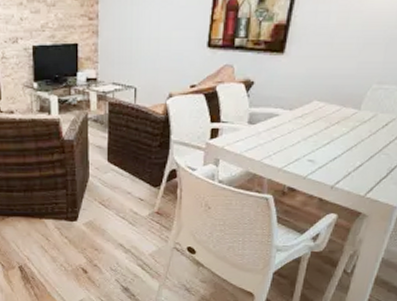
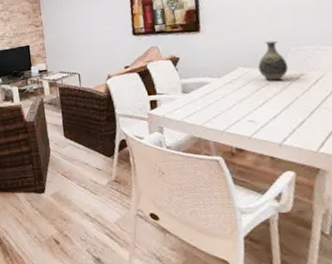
vase: none [333,74,365,121] -> present [257,40,289,82]

